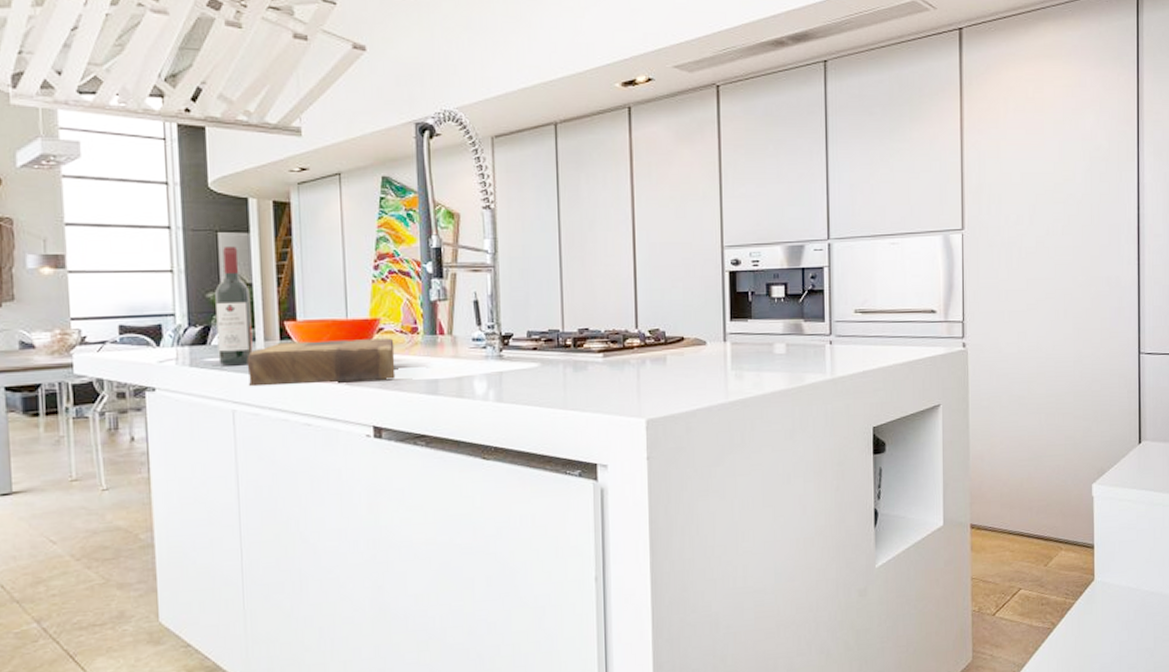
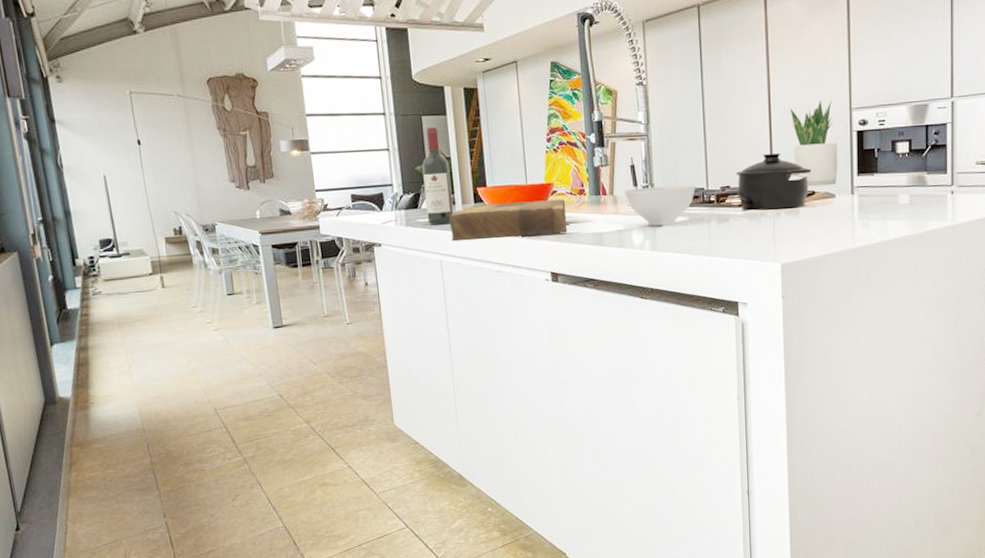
bowl: none [466,326,550,373] -> present [624,185,696,226]
saucepan: none [597,293,680,357] -> present [737,153,812,210]
planter: none [657,236,709,332] -> present [790,100,838,187]

